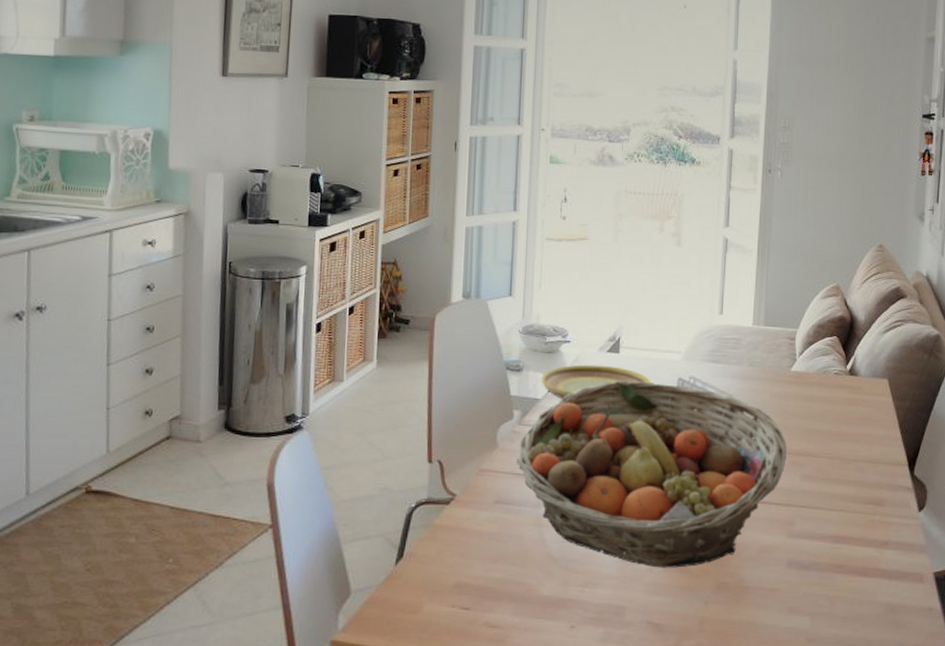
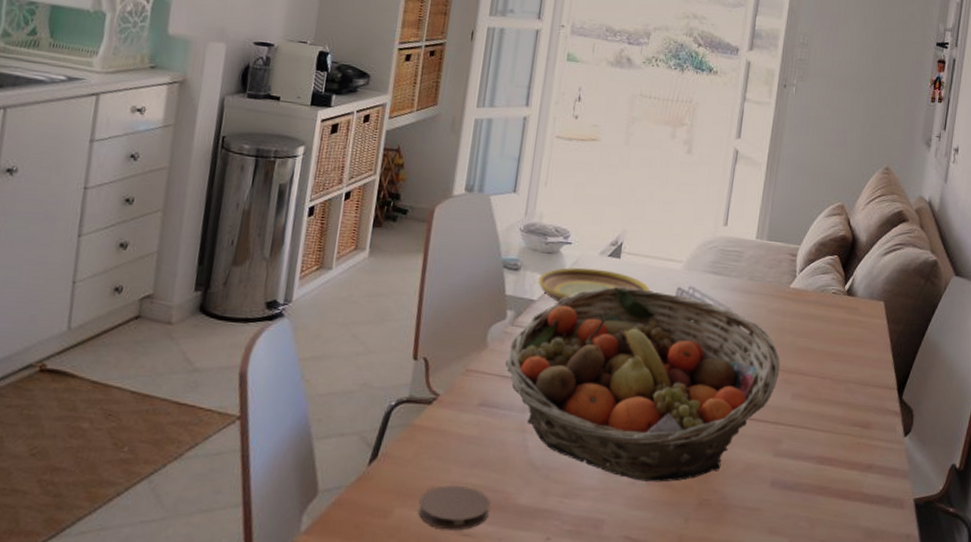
coaster: none [446,579,514,623] -> present [418,485,490,531]

